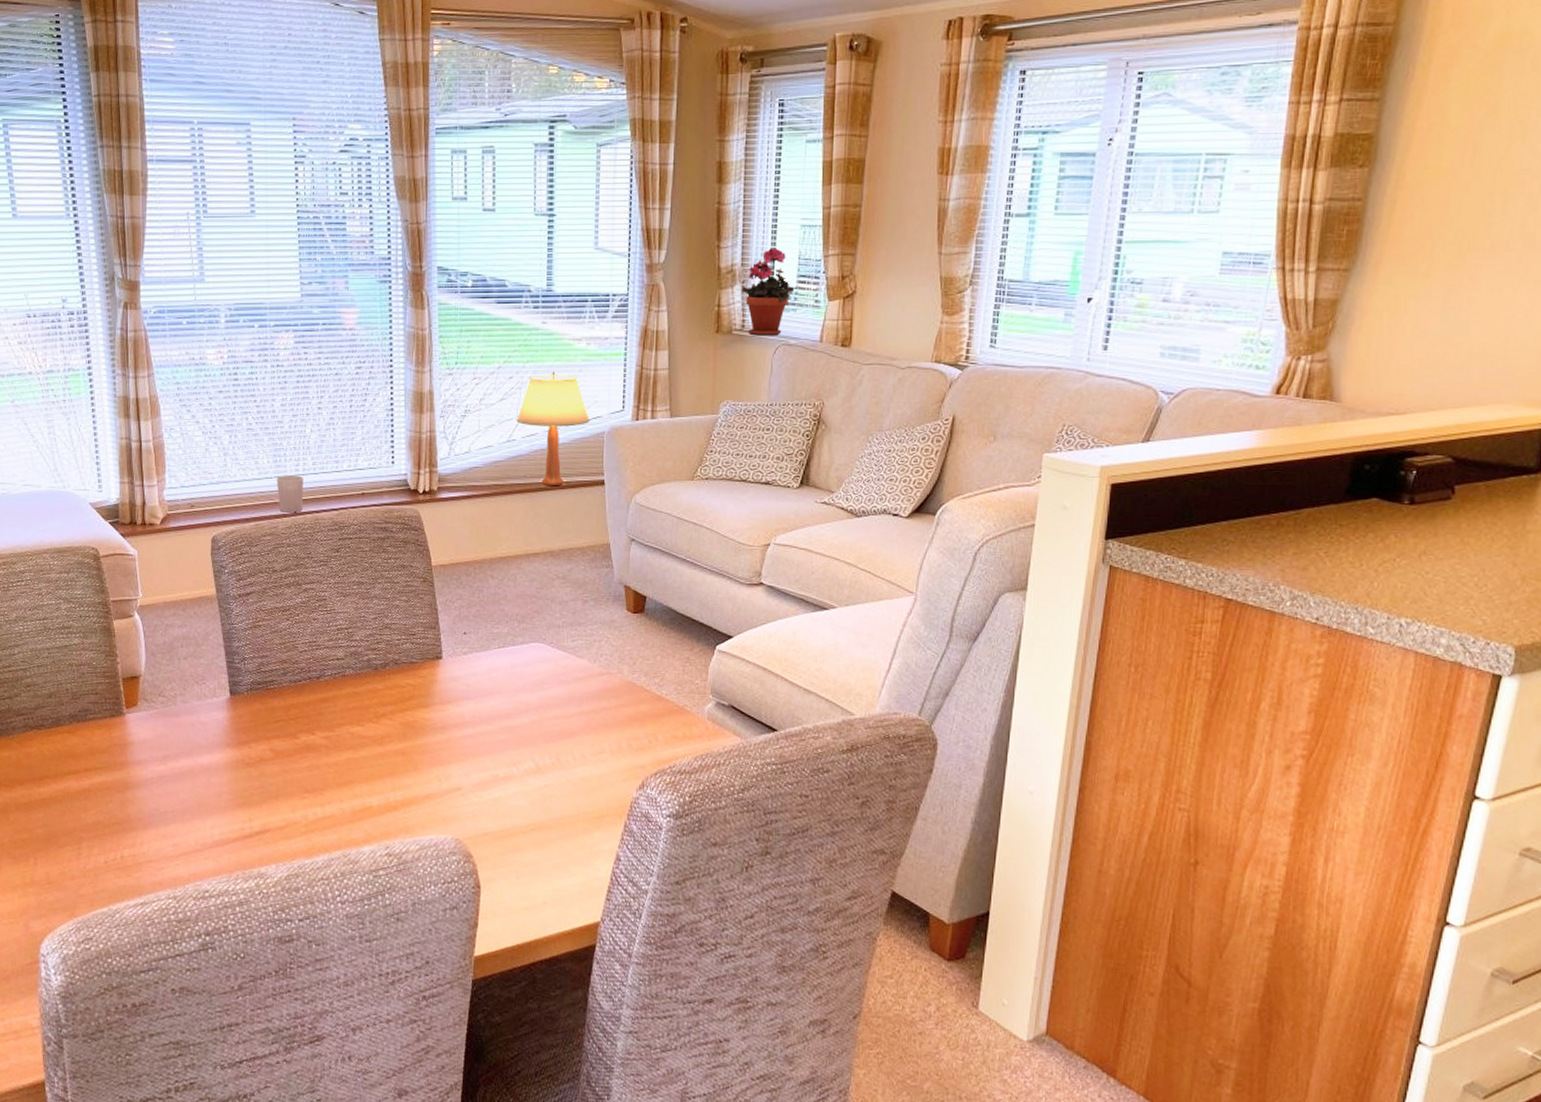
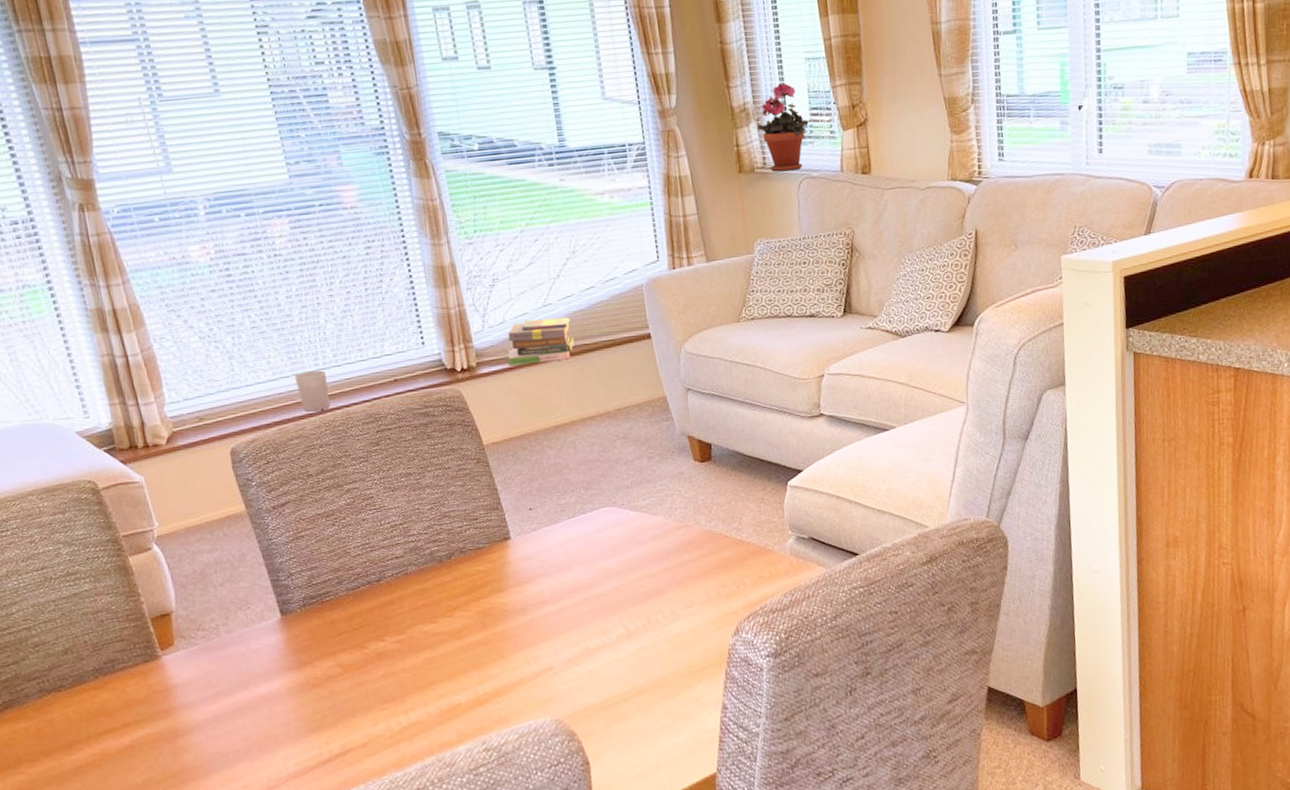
books: none [466,452,531,495] -> present [507,317,574,366]
table lamp: present [516,372,590,487] -> none [549,229,626,347]

